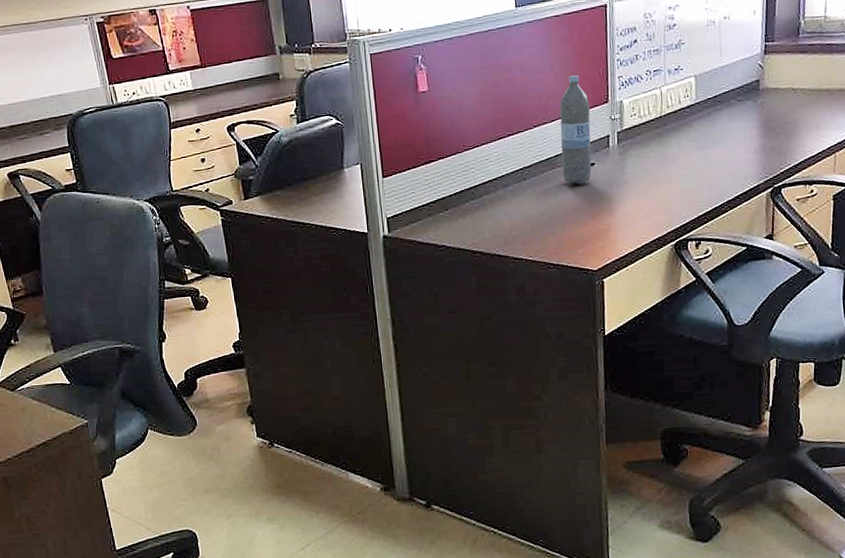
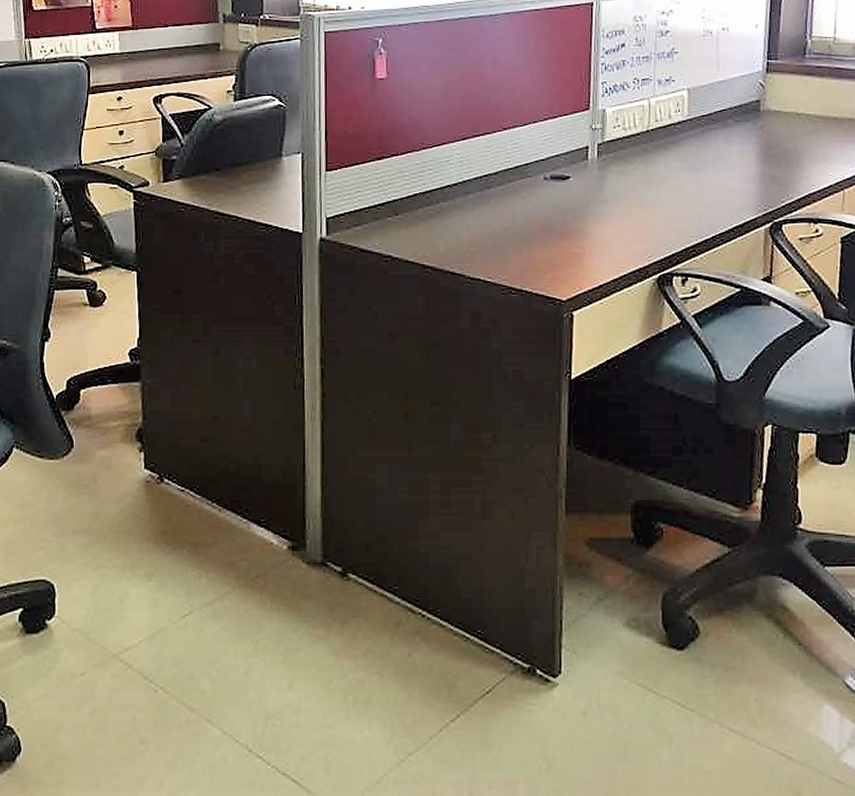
water bottle: present [559,75,592,184] -> none [532,76,568,198]

